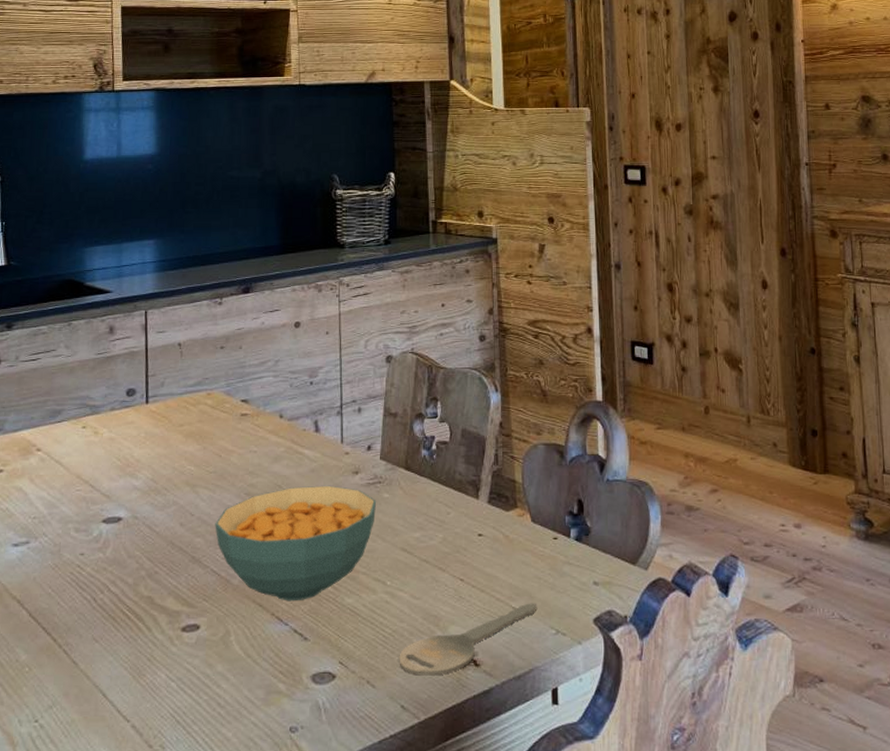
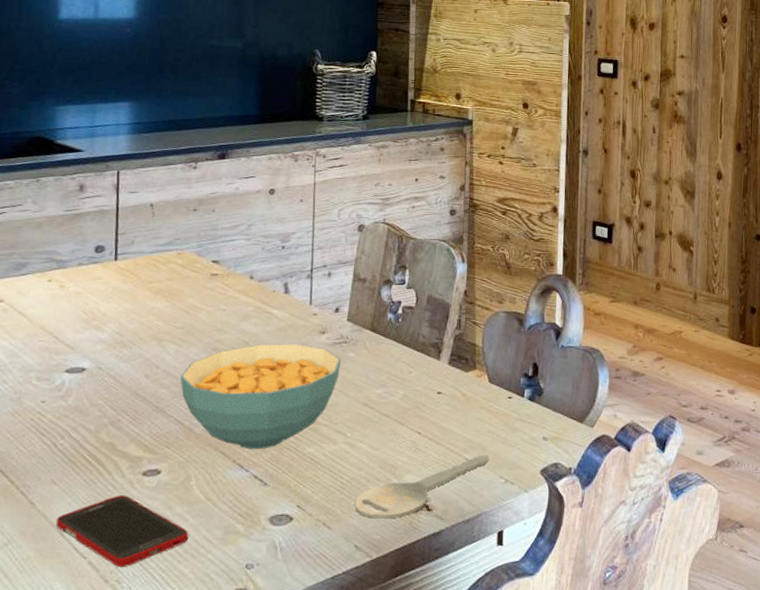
cell phone: none [98,653,231,732] -> present [56,495,189,568]

